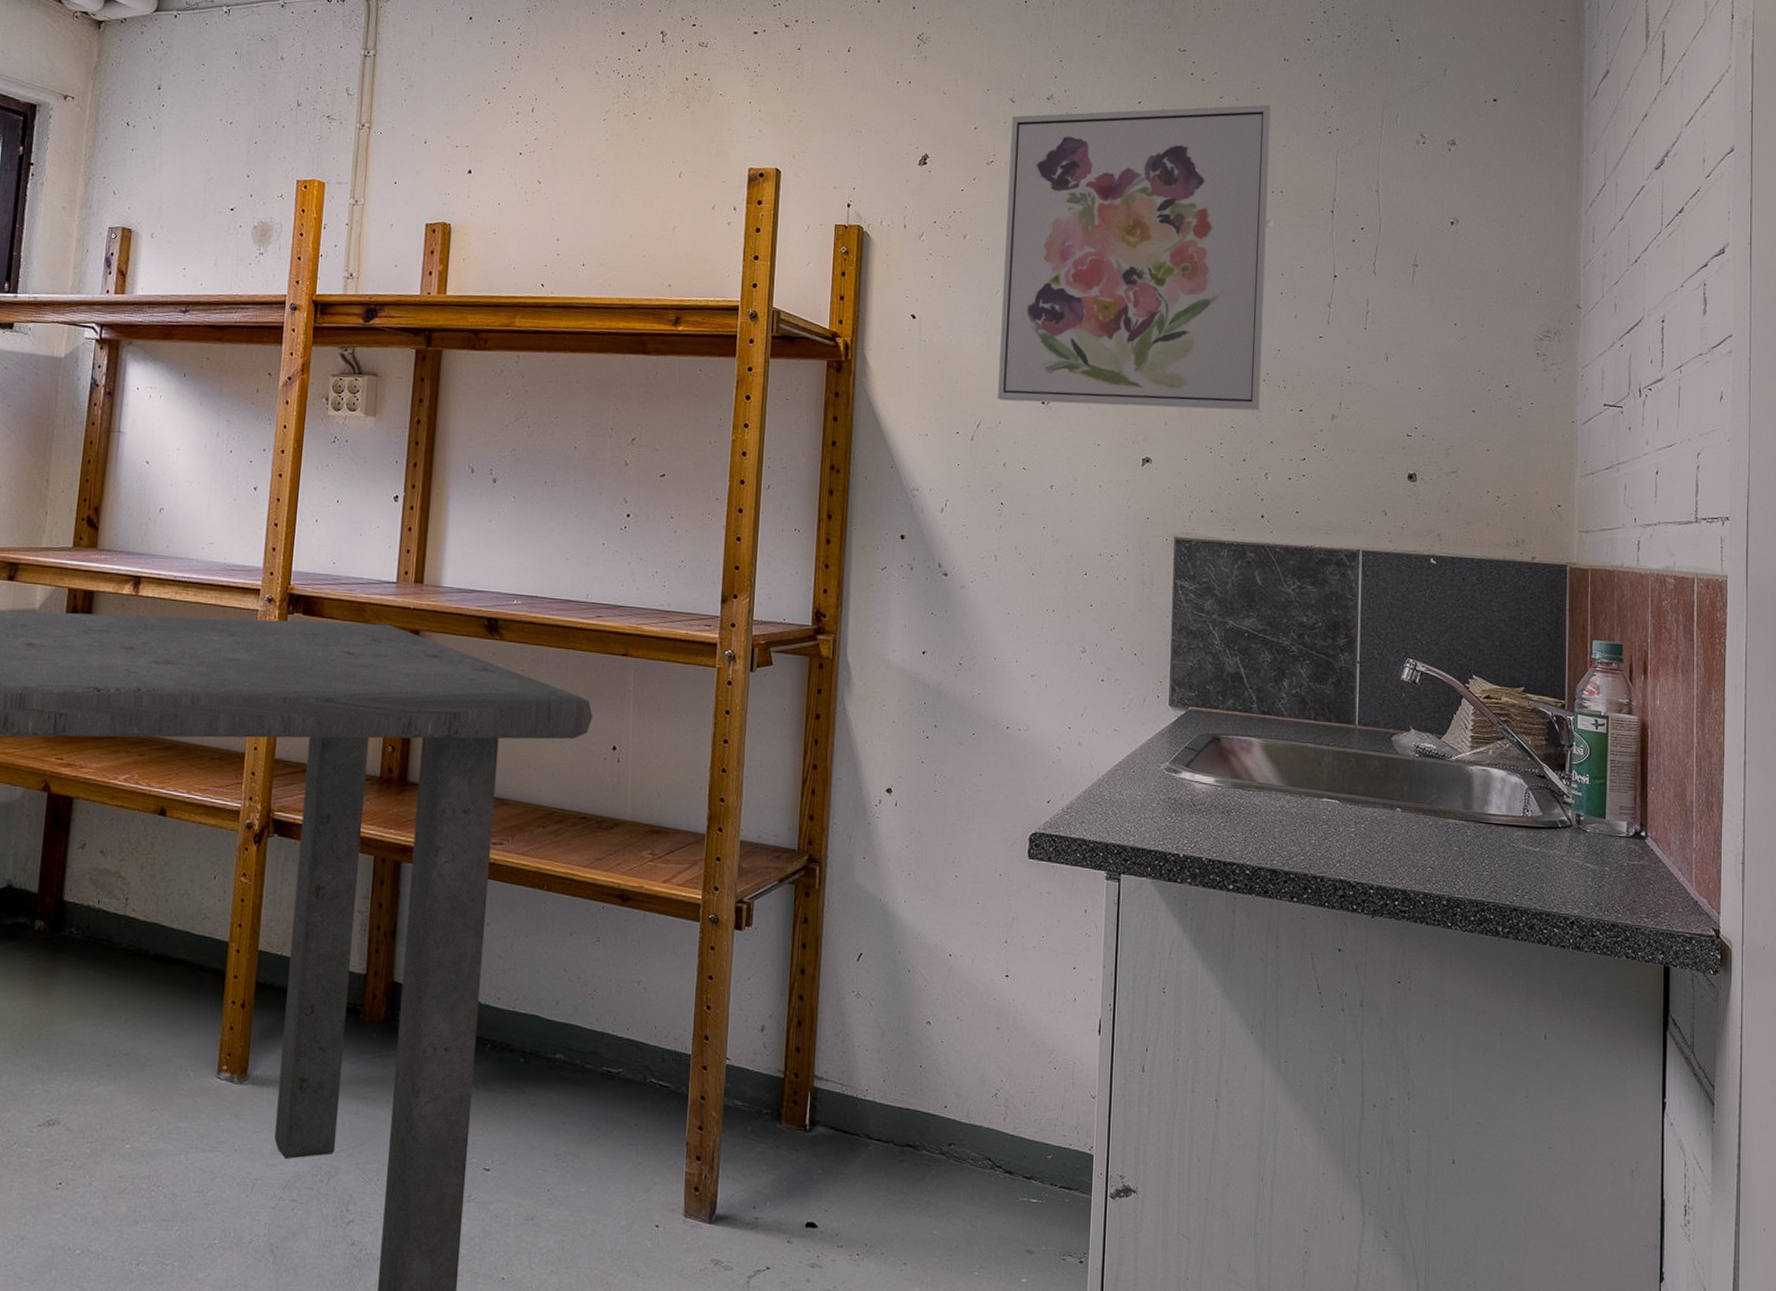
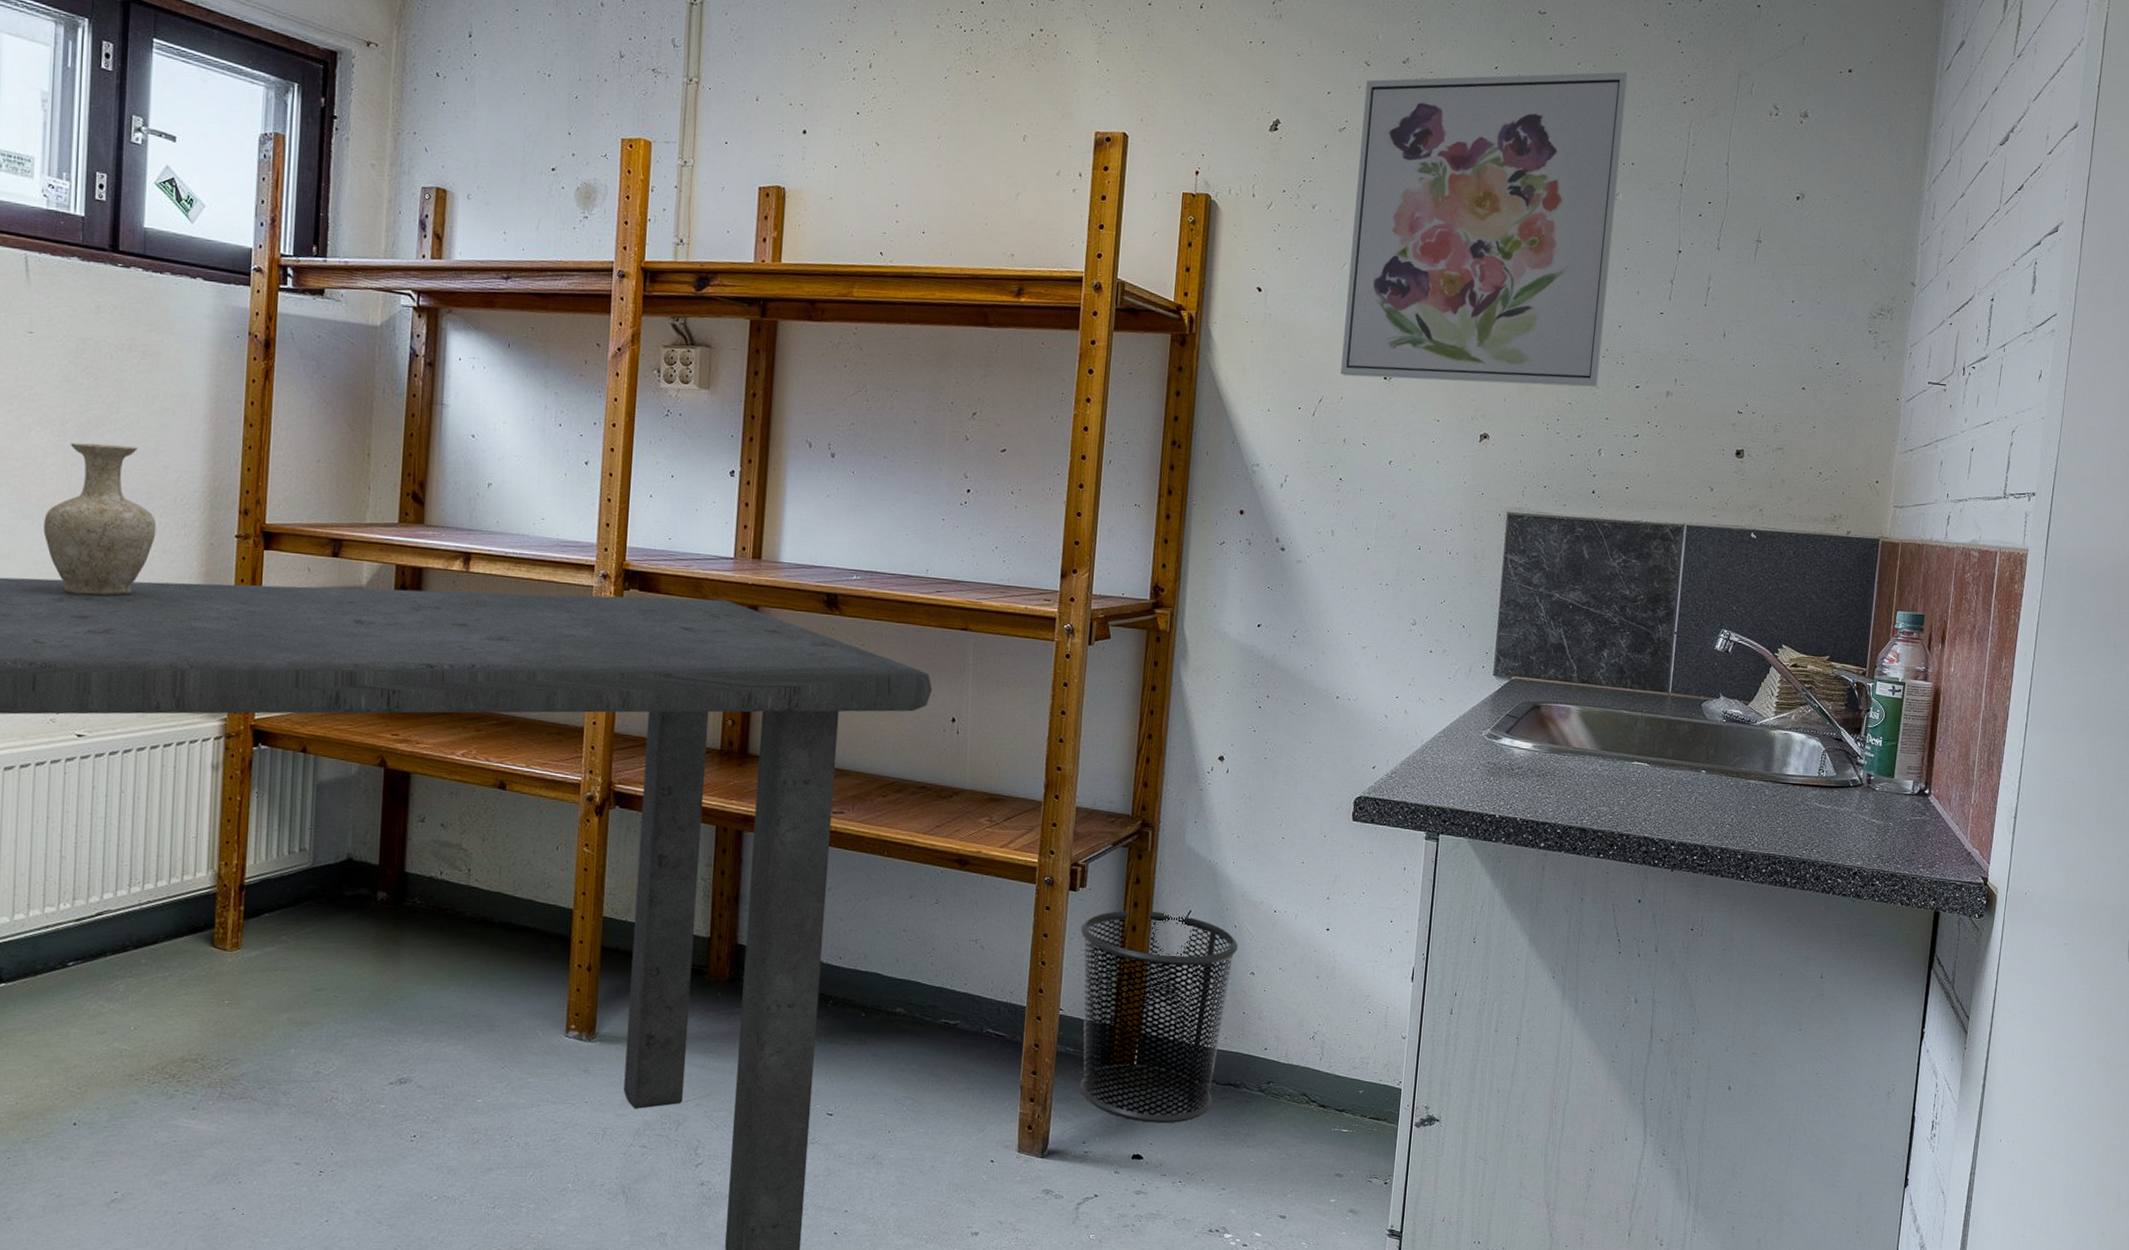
trash can: none [746,951,913,1188] -> present [1079,910,1238,1124]

